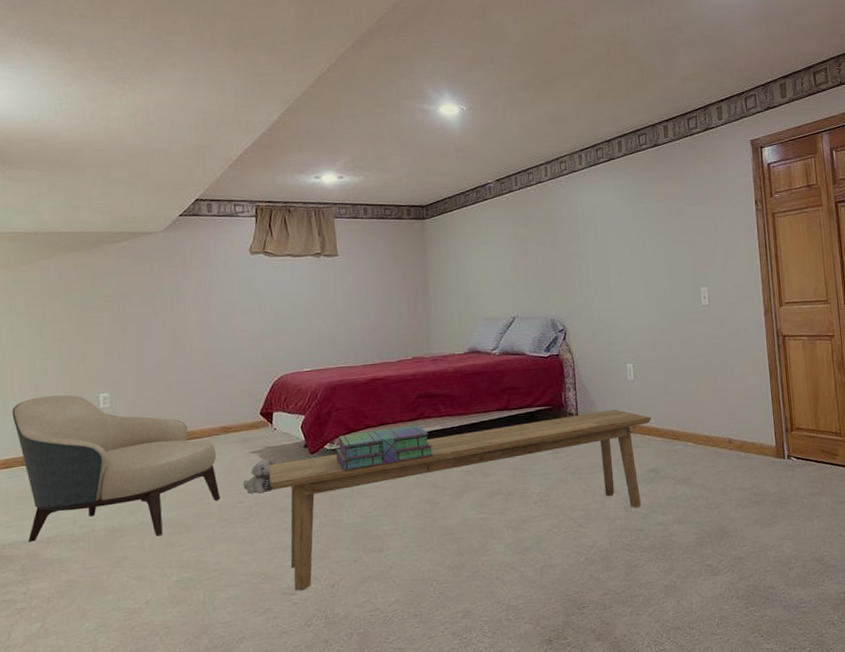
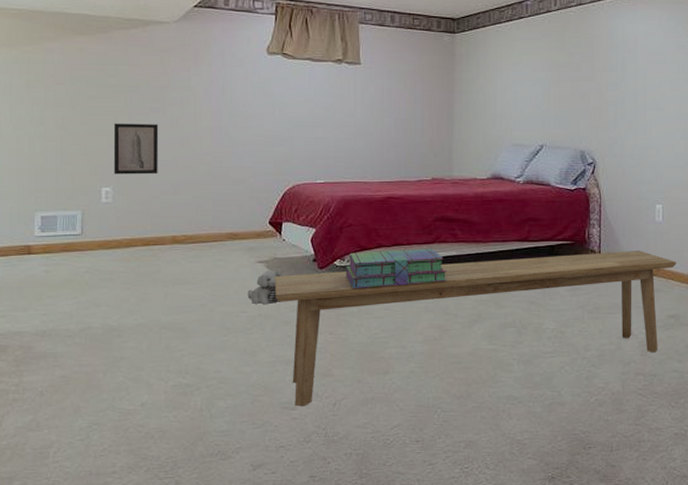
armchair: present [12,395,220,542] -> none [9,186,223,339]
wall art: none [108,328,152,380] -> present [113,123,159,175]

